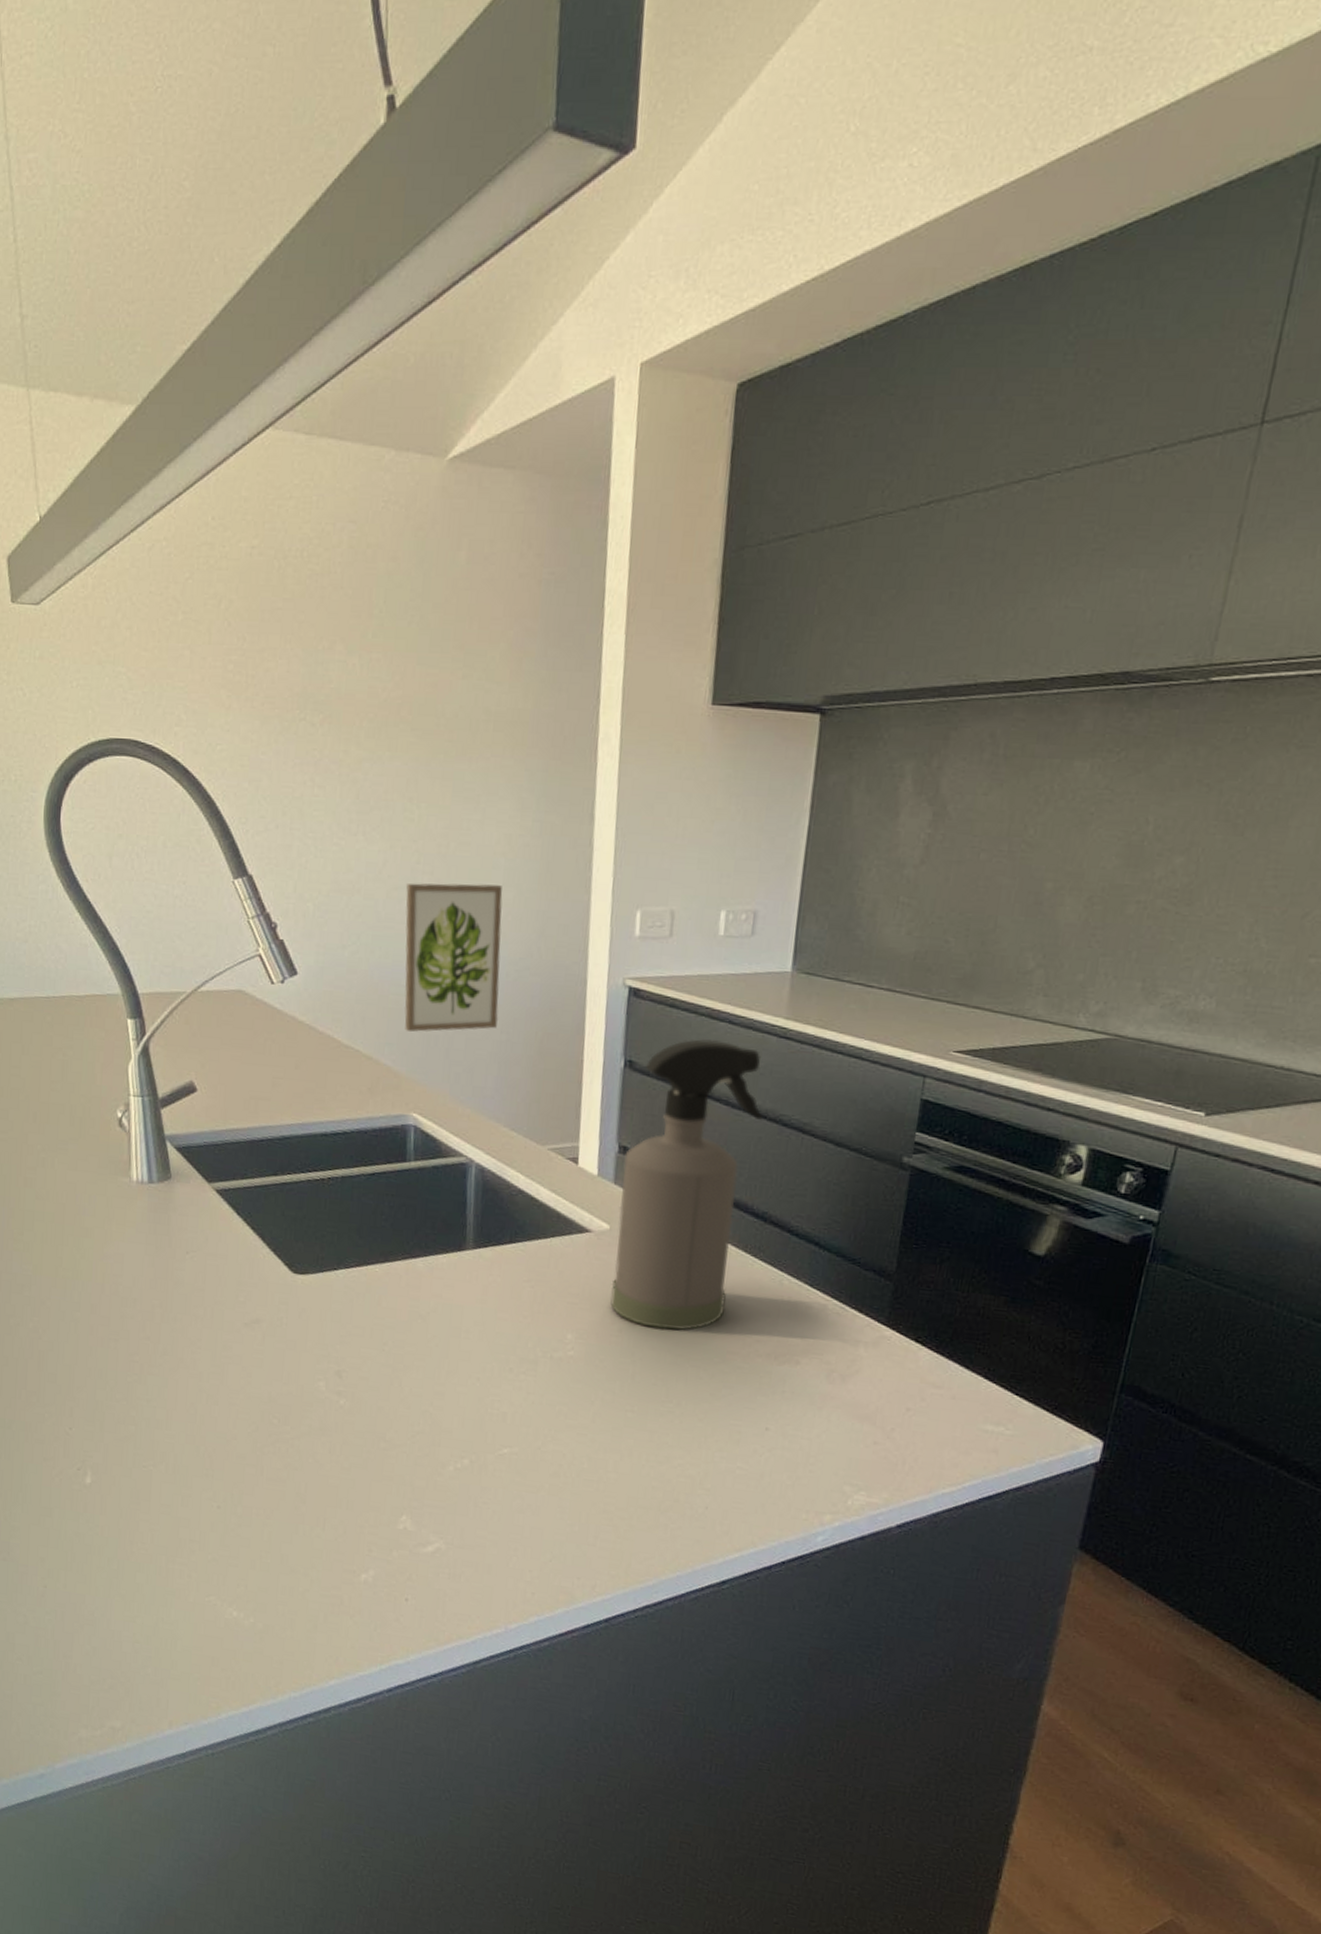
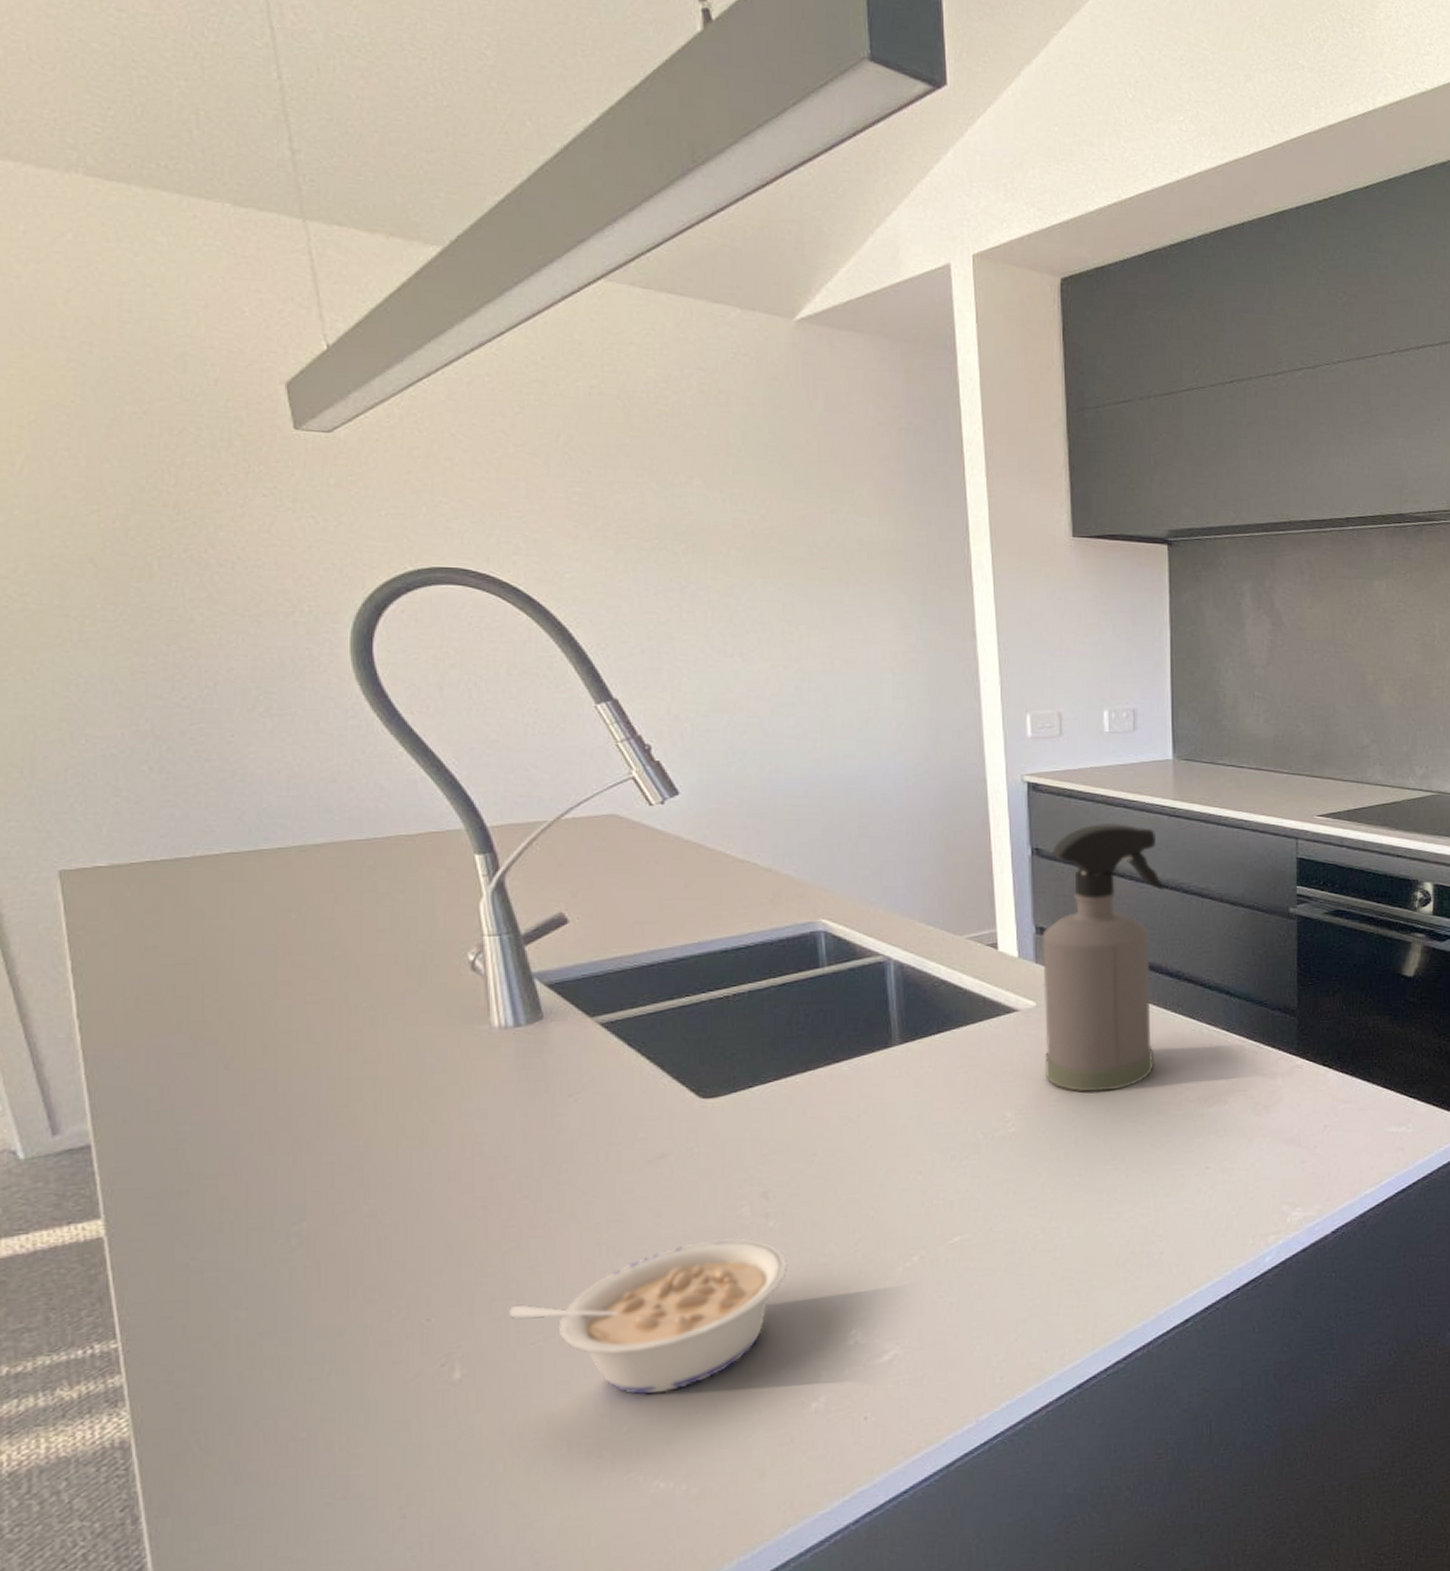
legume: none [128,1406,353,1535] -> present [508,1238,788,1395]
wall art: present [404,883,503,1032] -> none [792,697,903,840]

